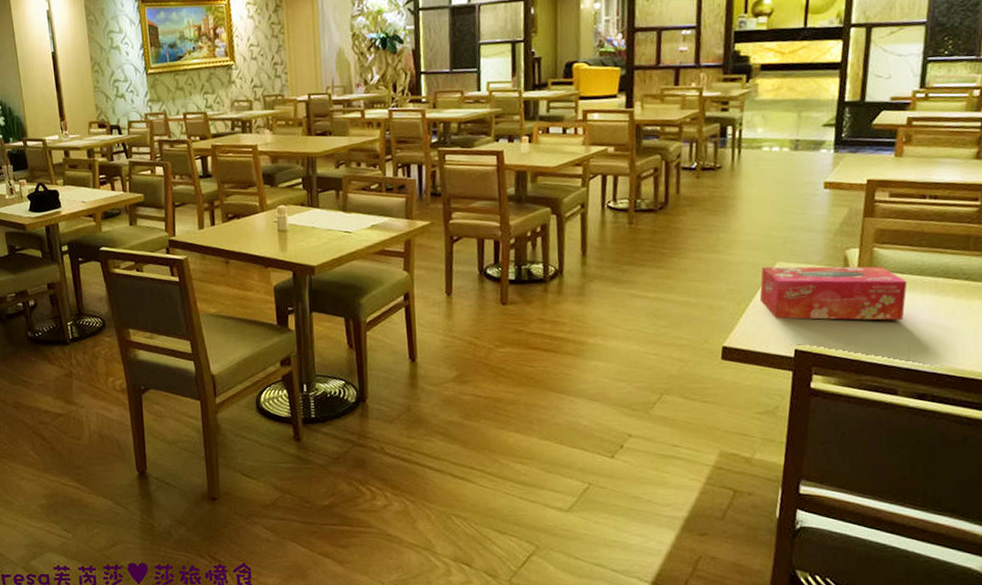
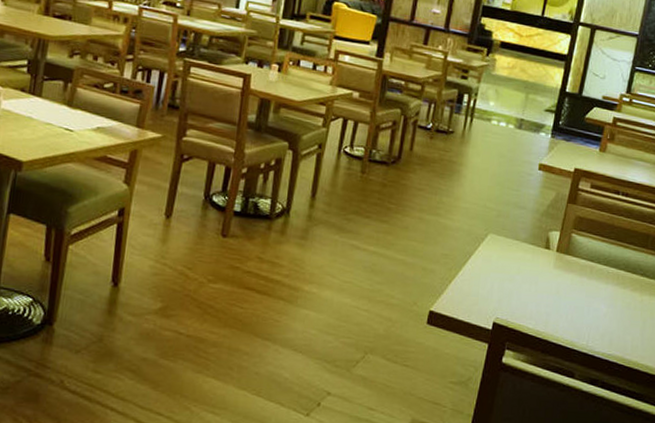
tissue box: present [759,266,907,320] -> none [469,237,595,306]

